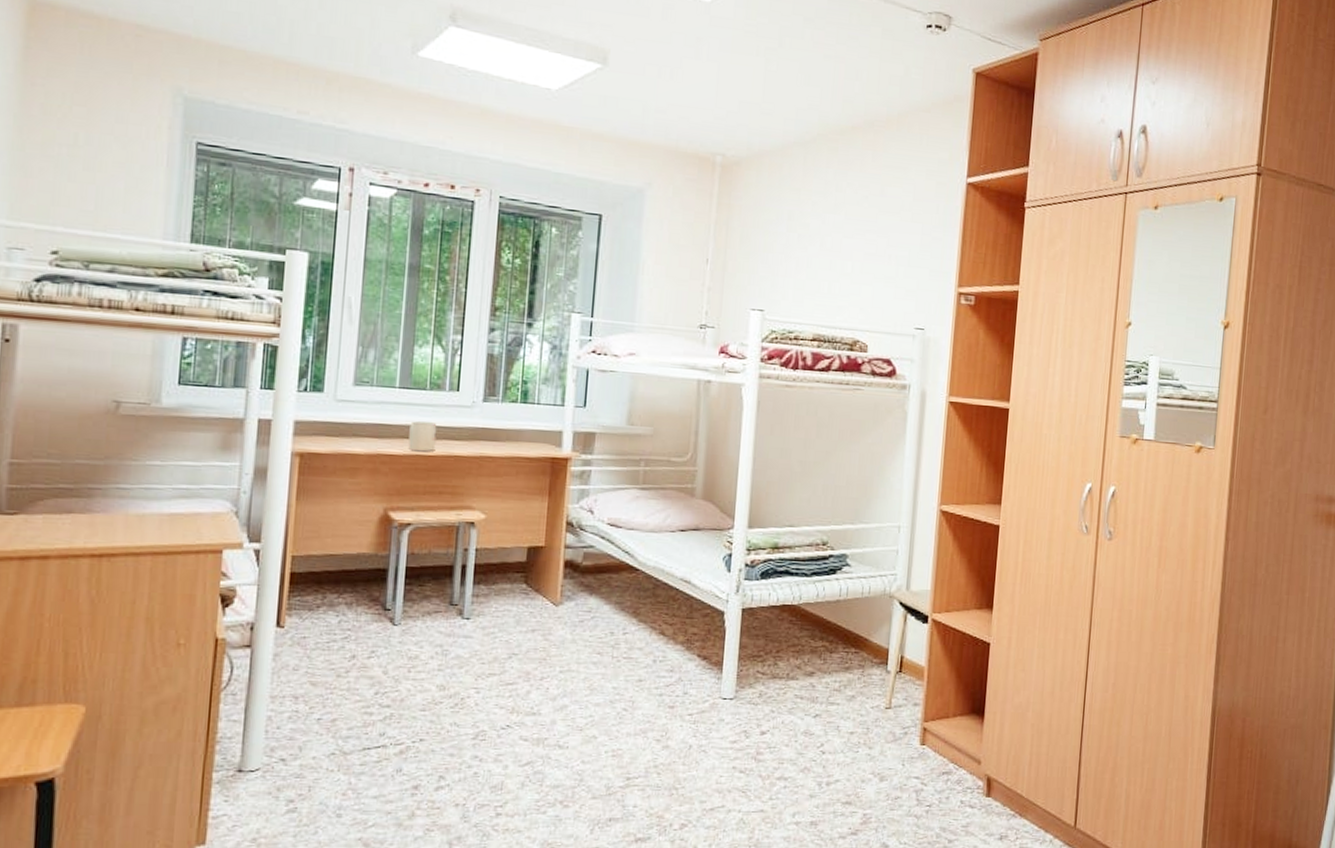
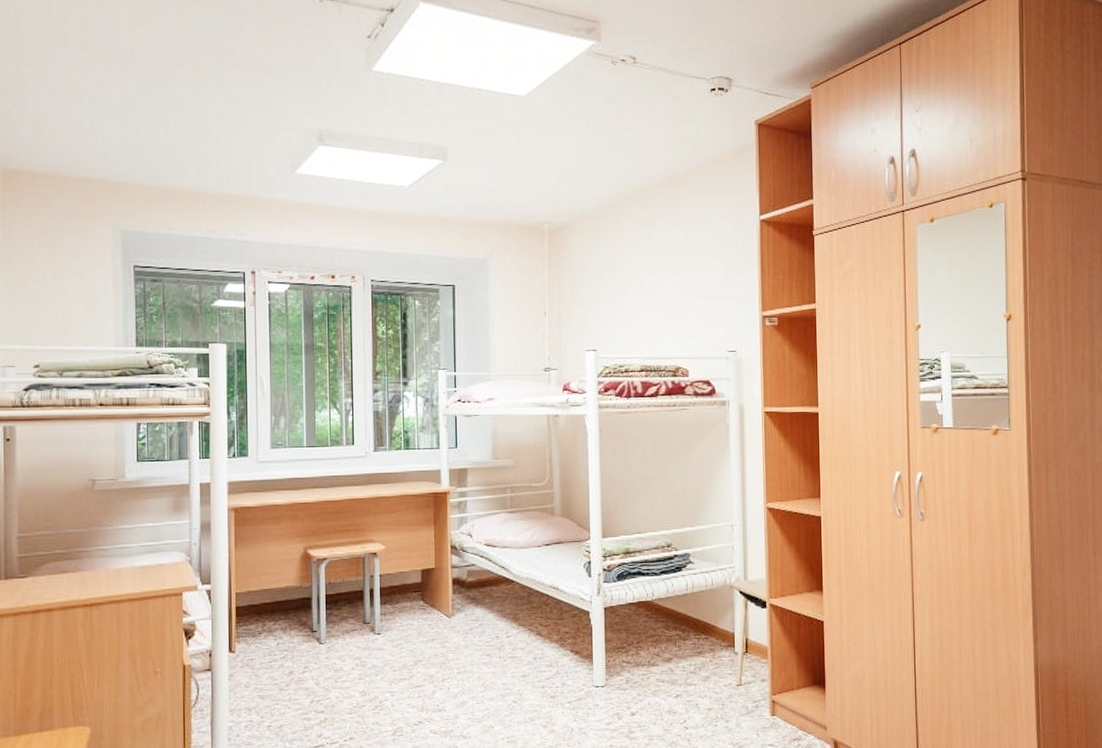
mug: present [408,421,437,452] -> none [318,473,340,498]

